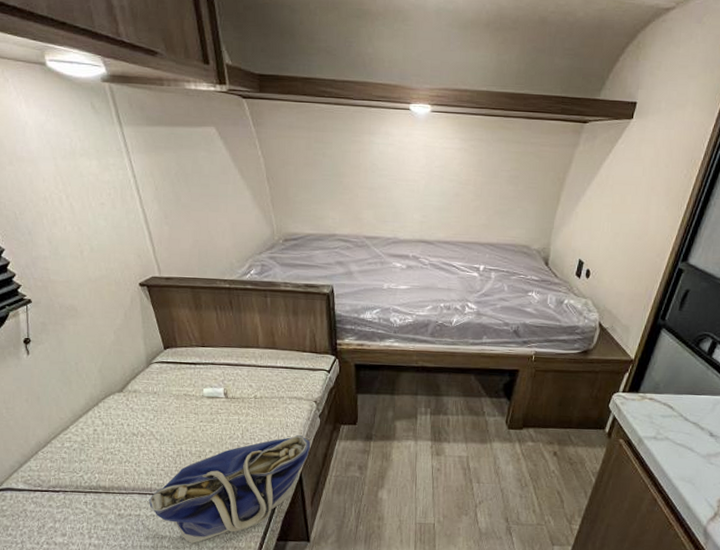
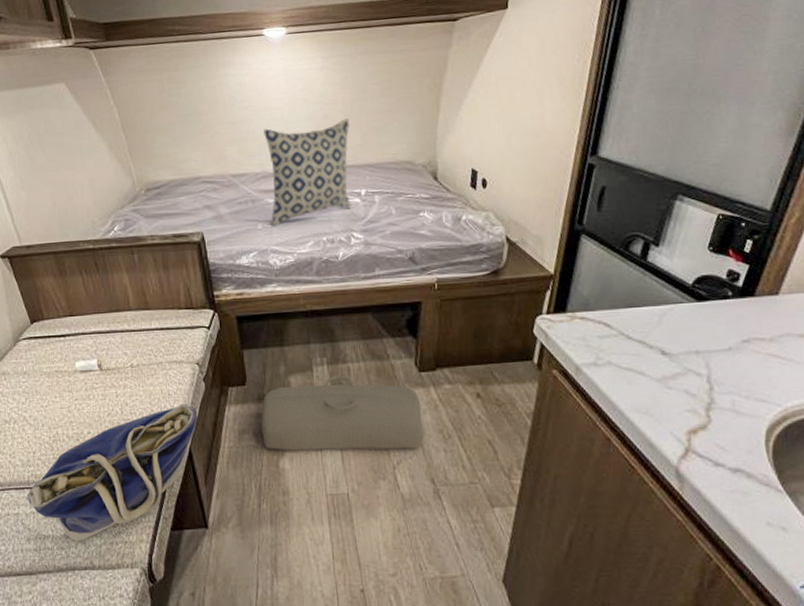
duffel bag: none [366,424,506,493] -> present [261,375,424,451]
pillow: none [396,198,479,288] -> present [263,119,352,226]

